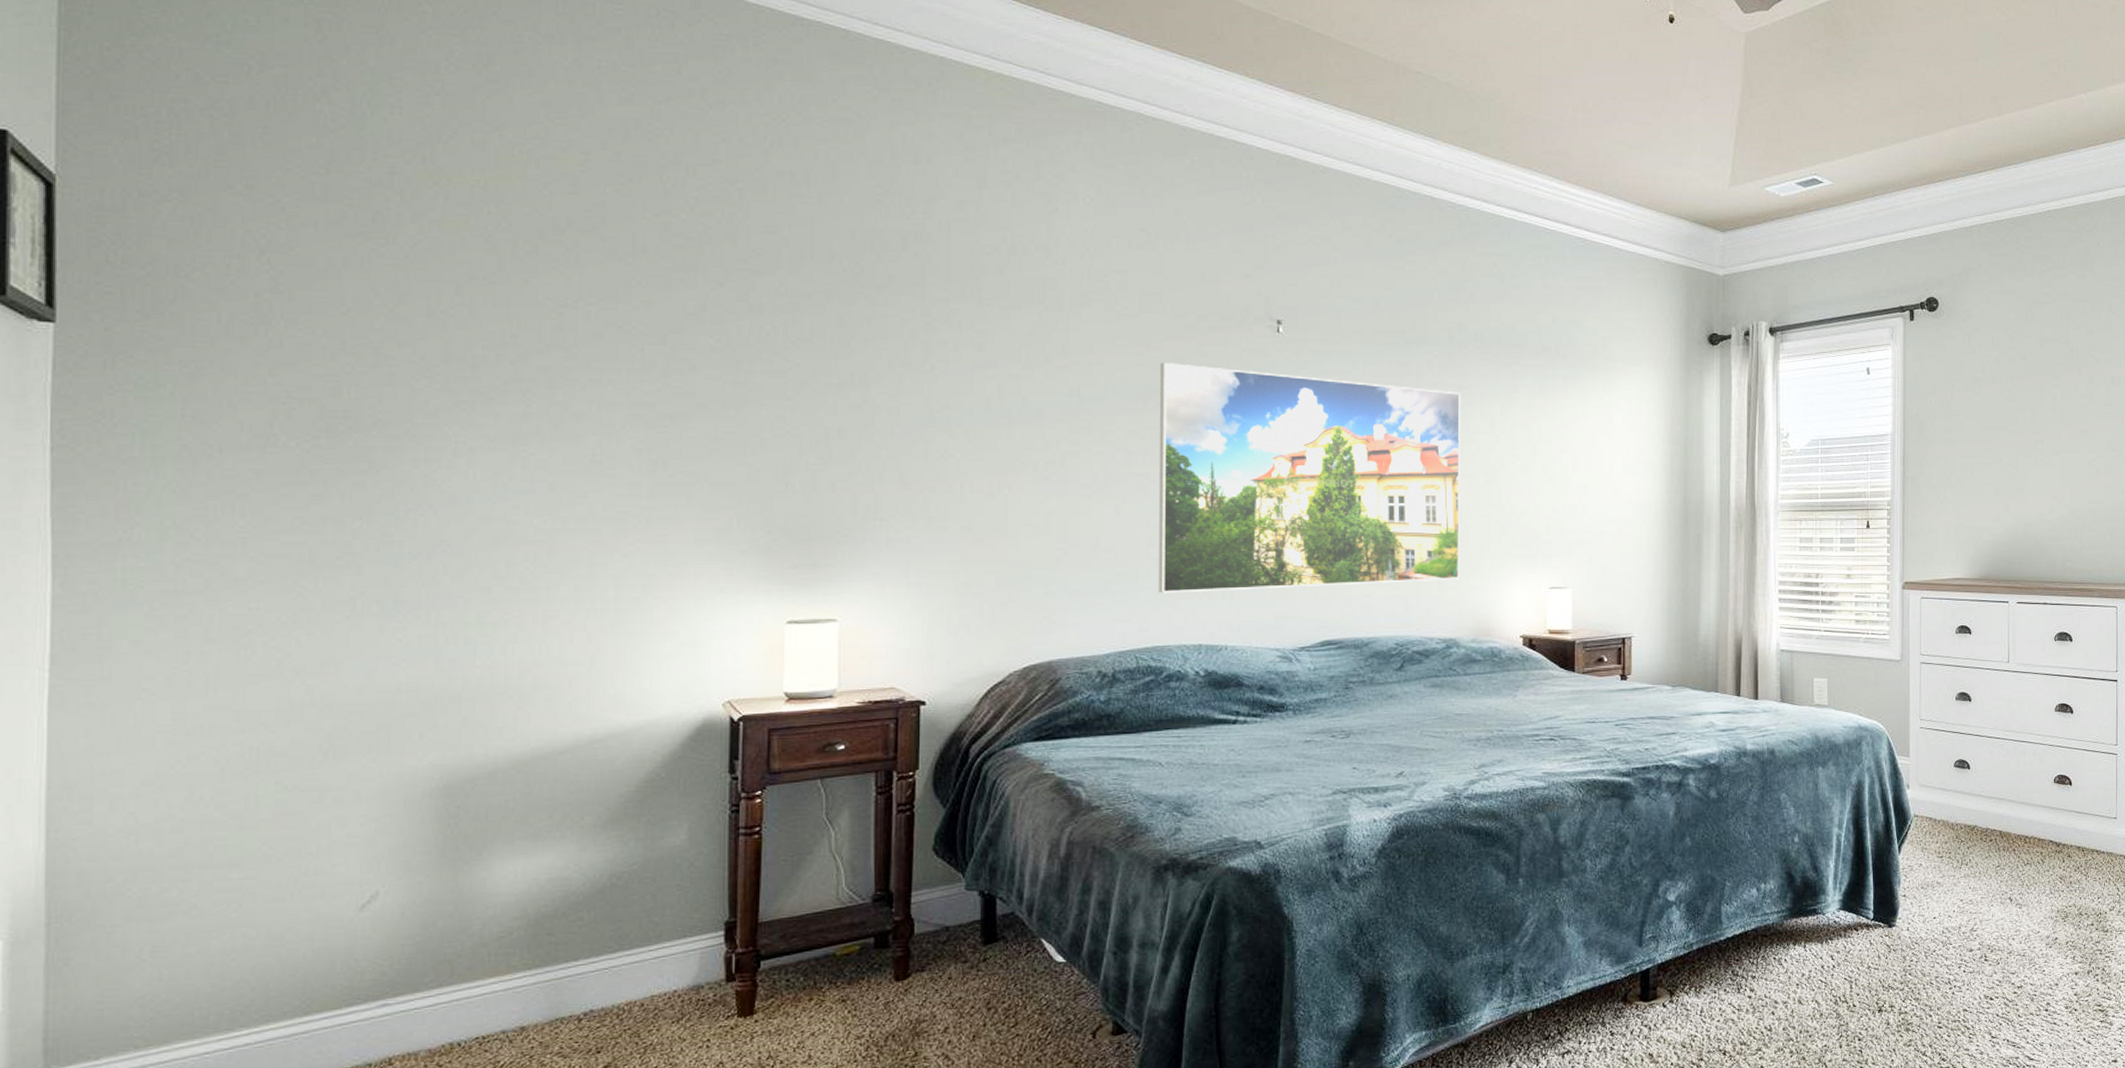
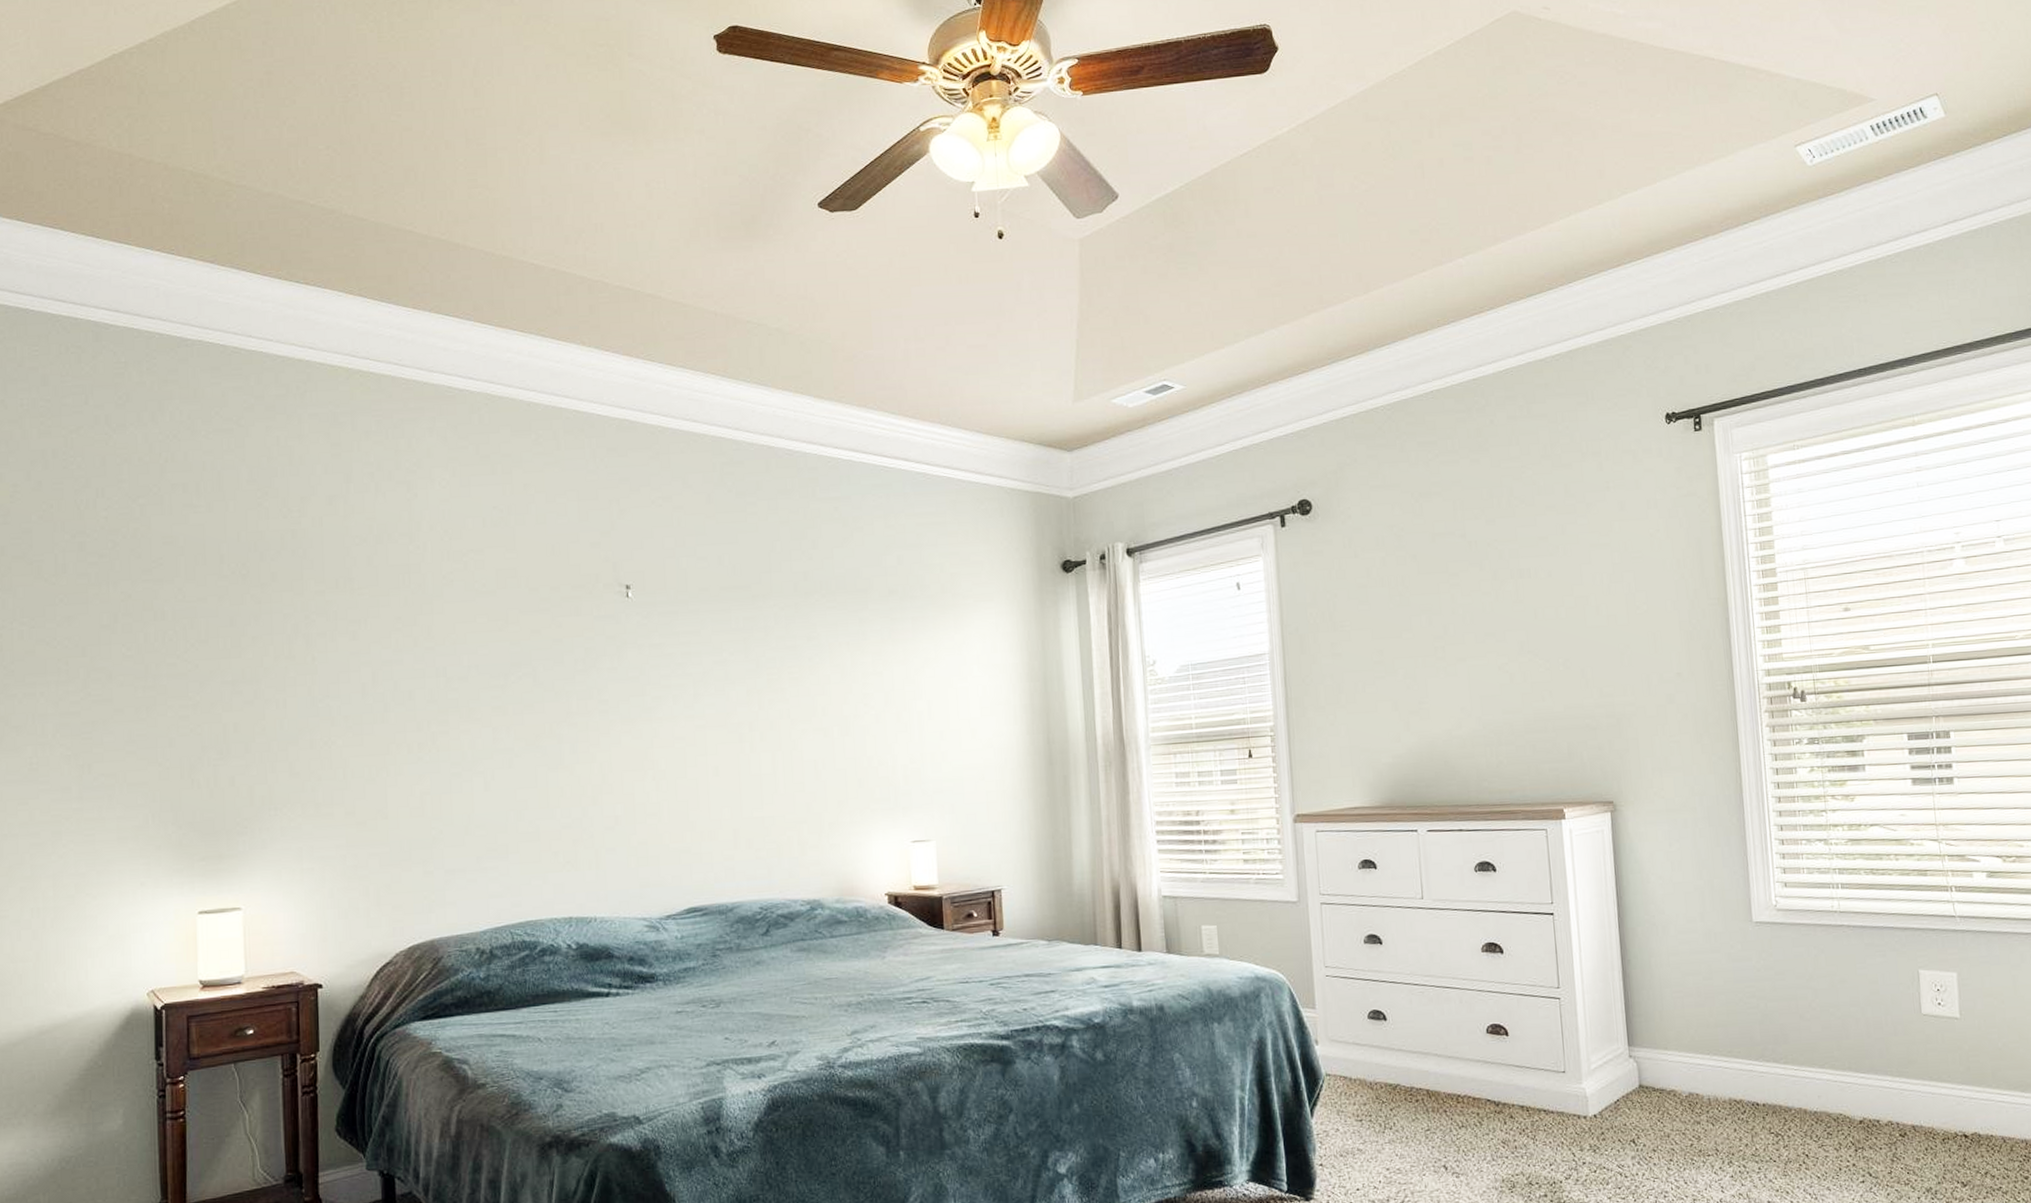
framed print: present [1158,363,1461,594] -> none [519,636,820,868]

